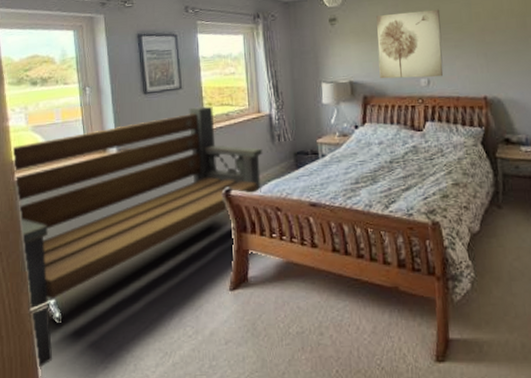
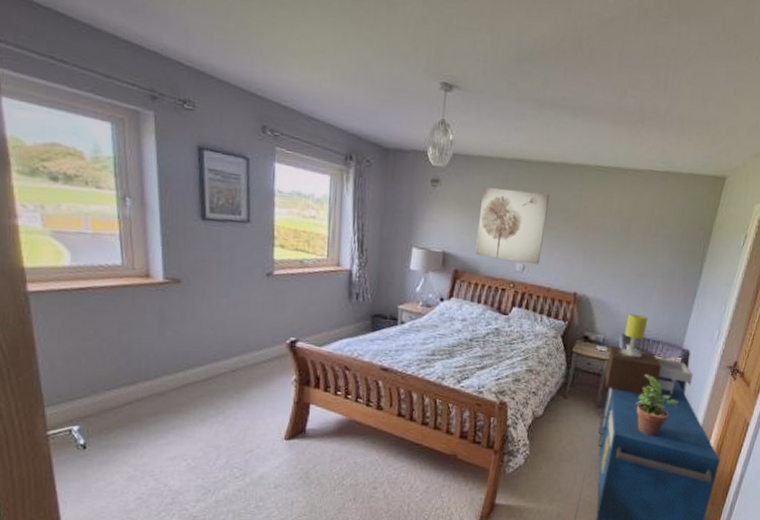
bench: present [12,106,263,370] -> none [23,246,338,493]

